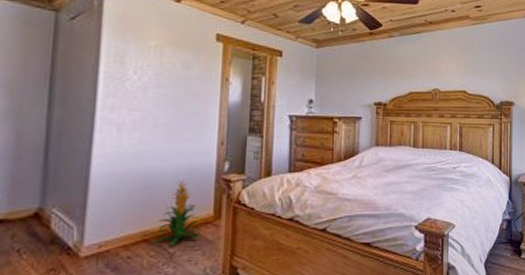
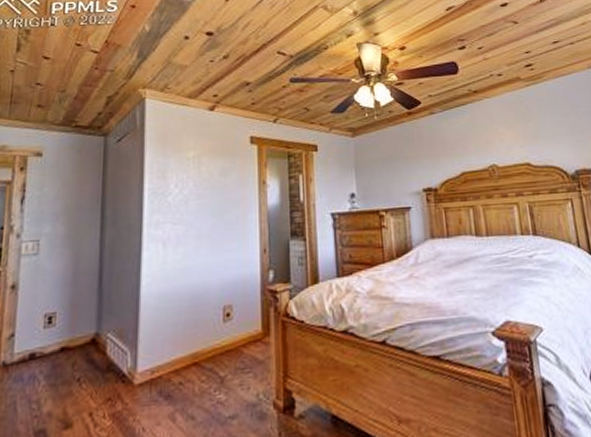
indoor plant: present [155,179,201,246] -> none [205,293,250,368]

